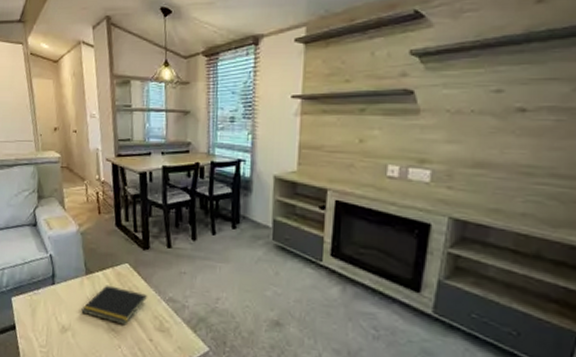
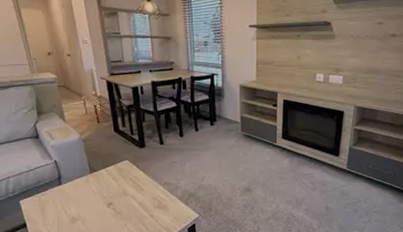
notepad: present [81,285,148,325] -> none [89,179,147,208]

